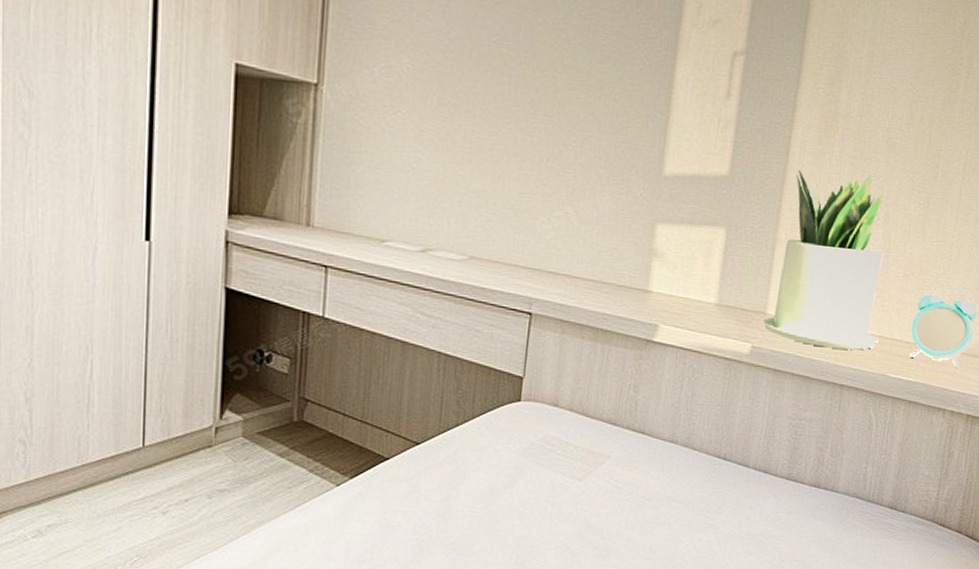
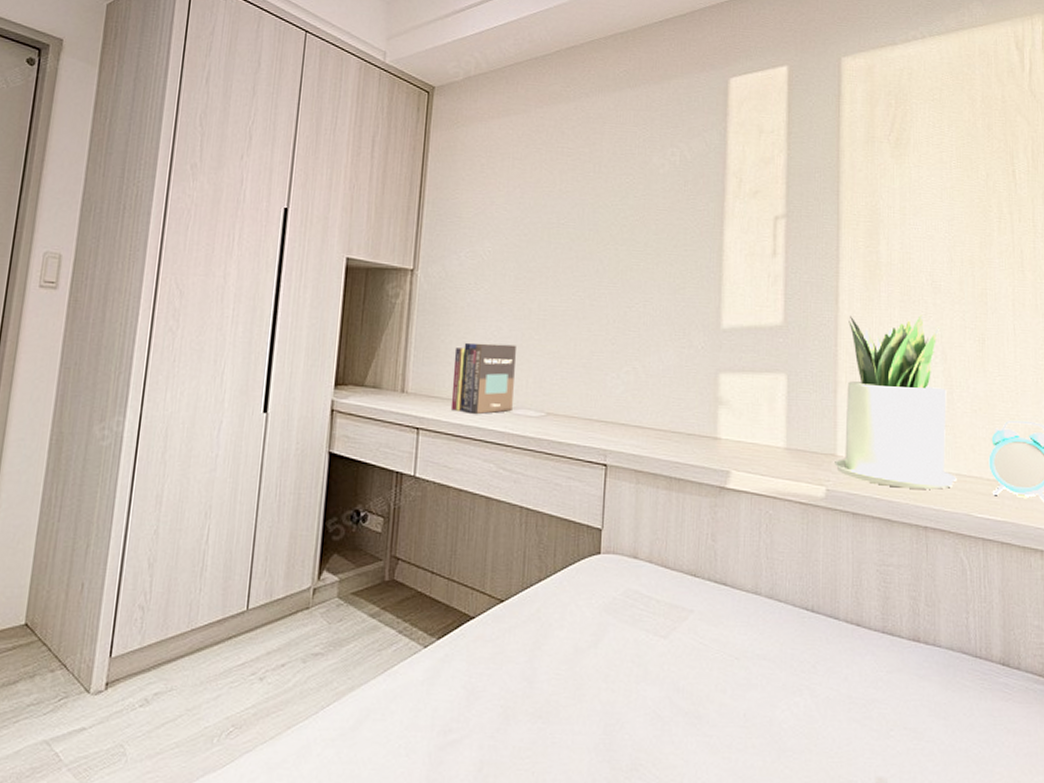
books: none [363,173,437,254] -> present [450,342,516,414]

